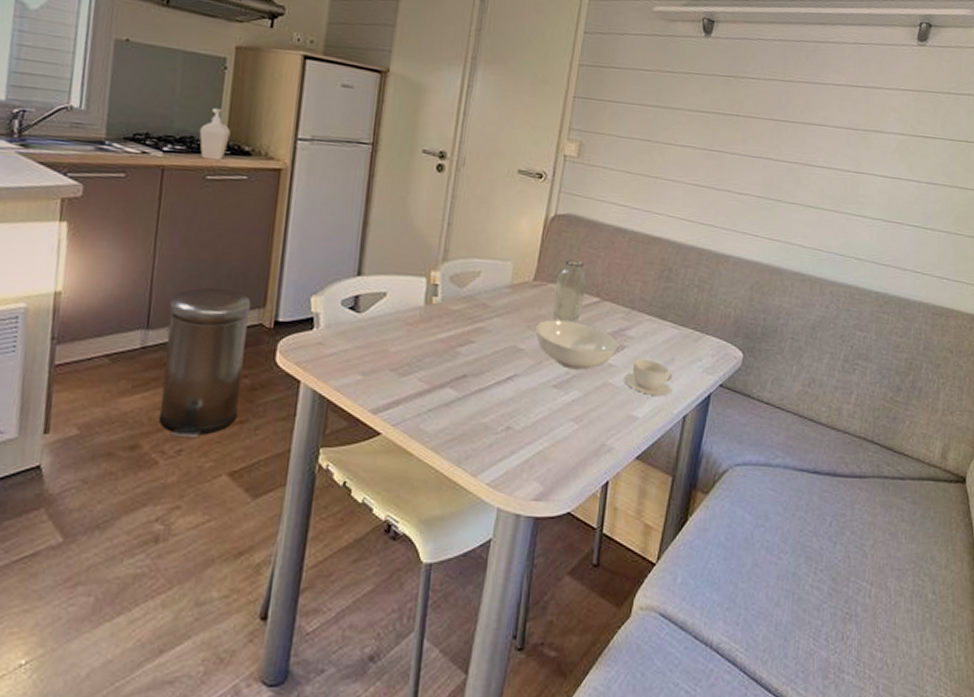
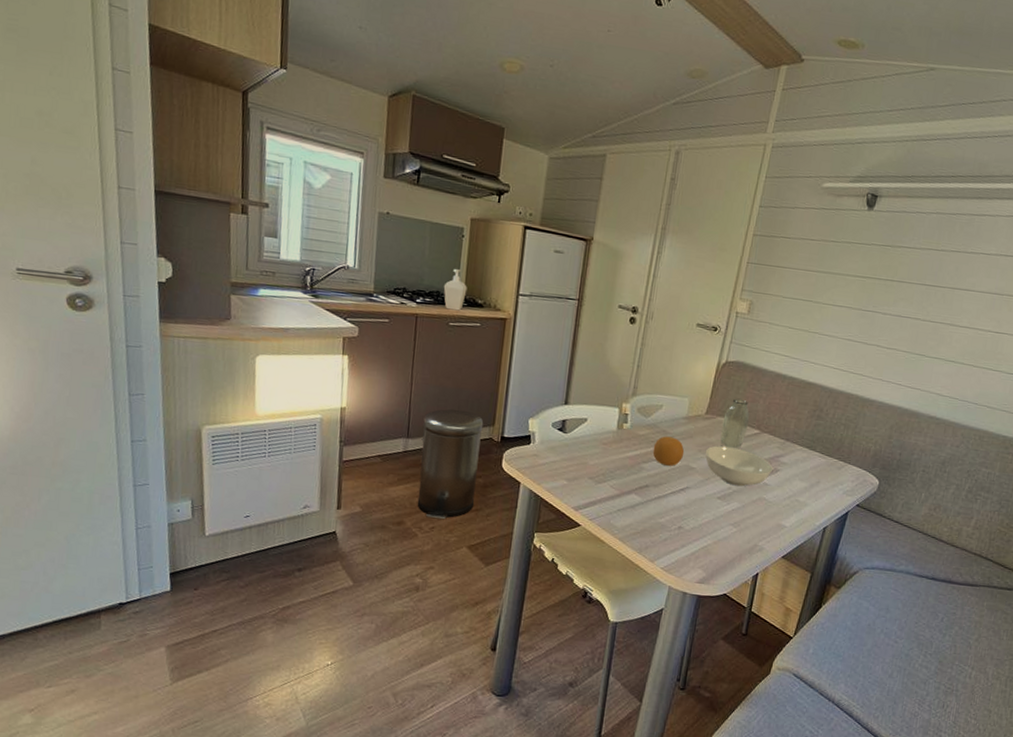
fruit: none [470,310,510,349] -> present [652,436,685,466]
teacup: present [624,358,673,396] -> none [776,479,818,511]

